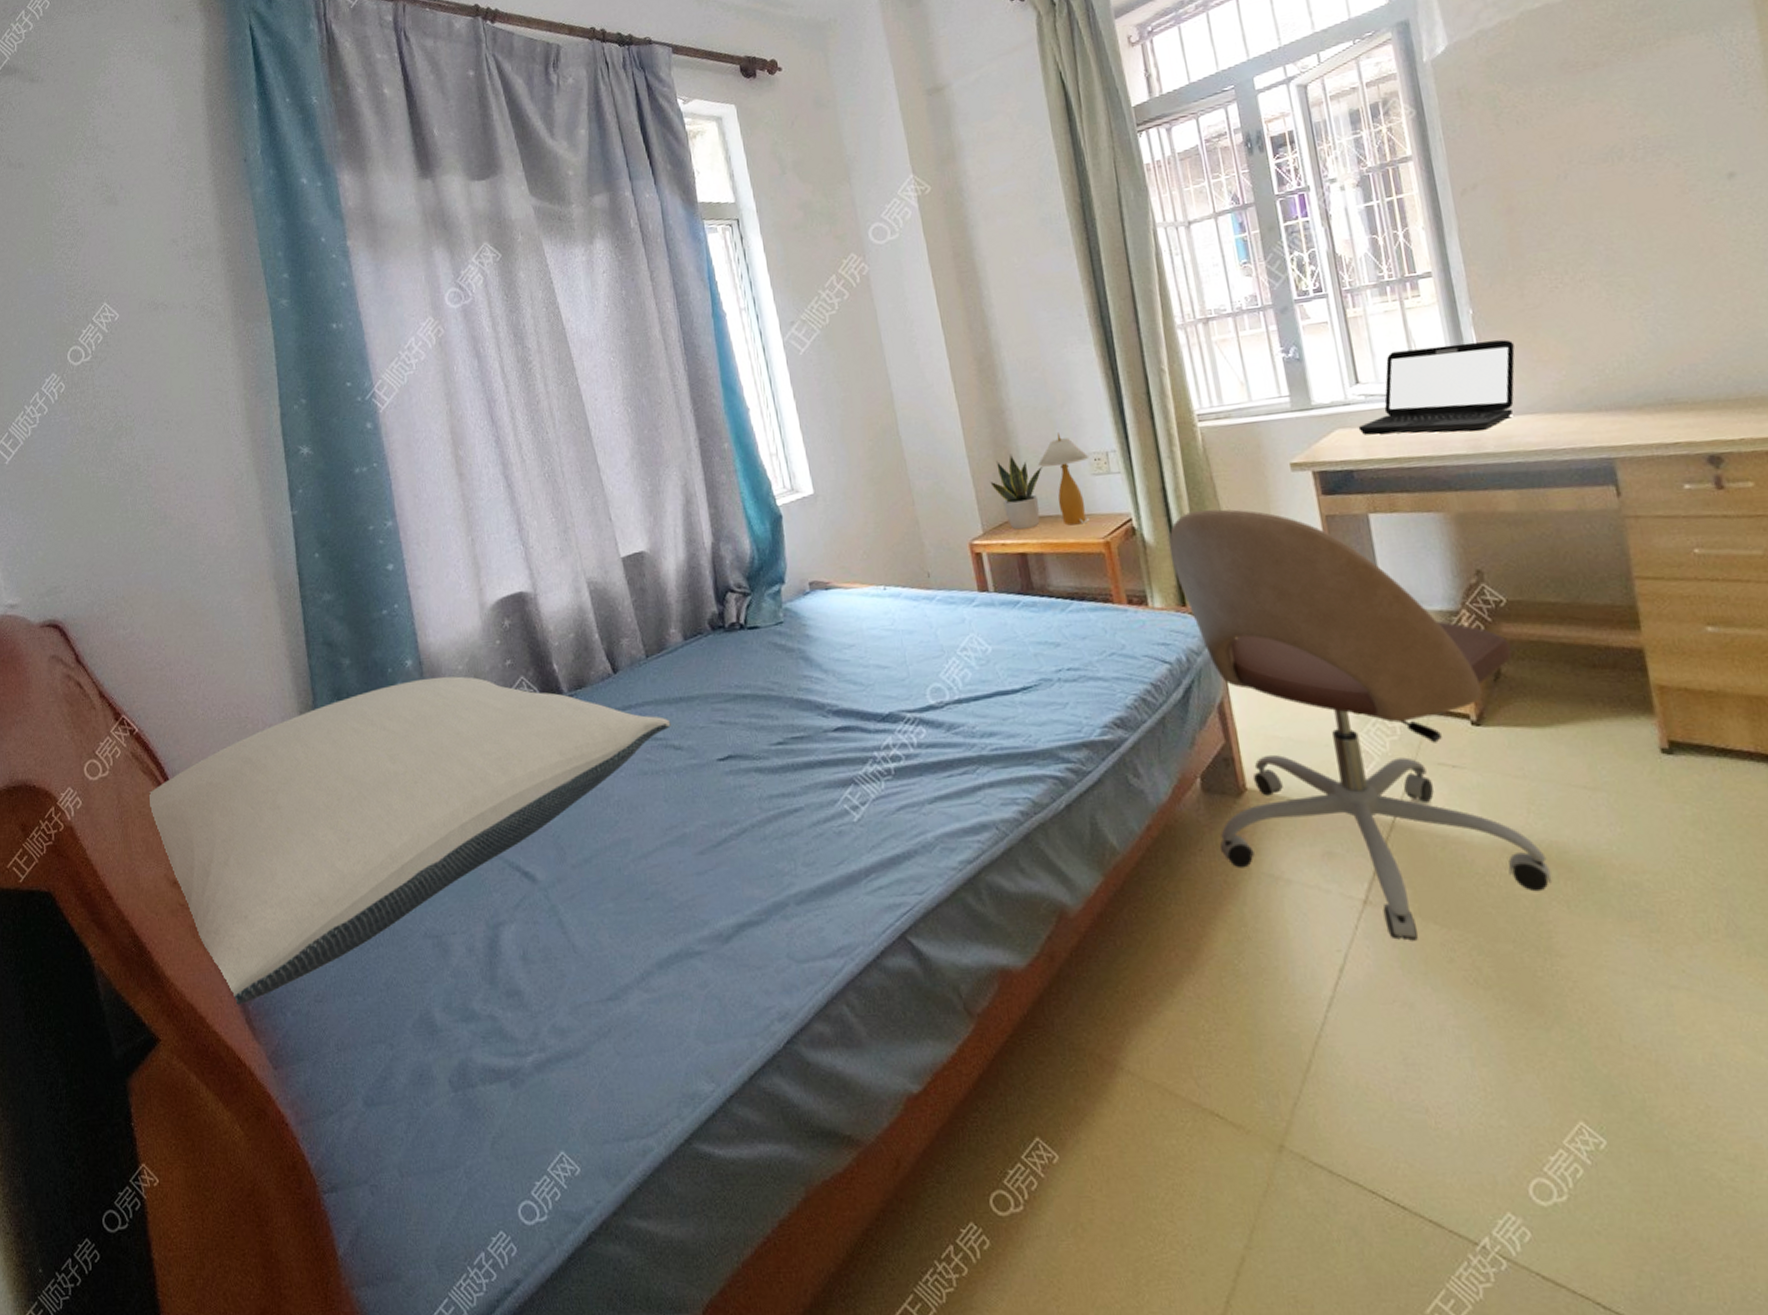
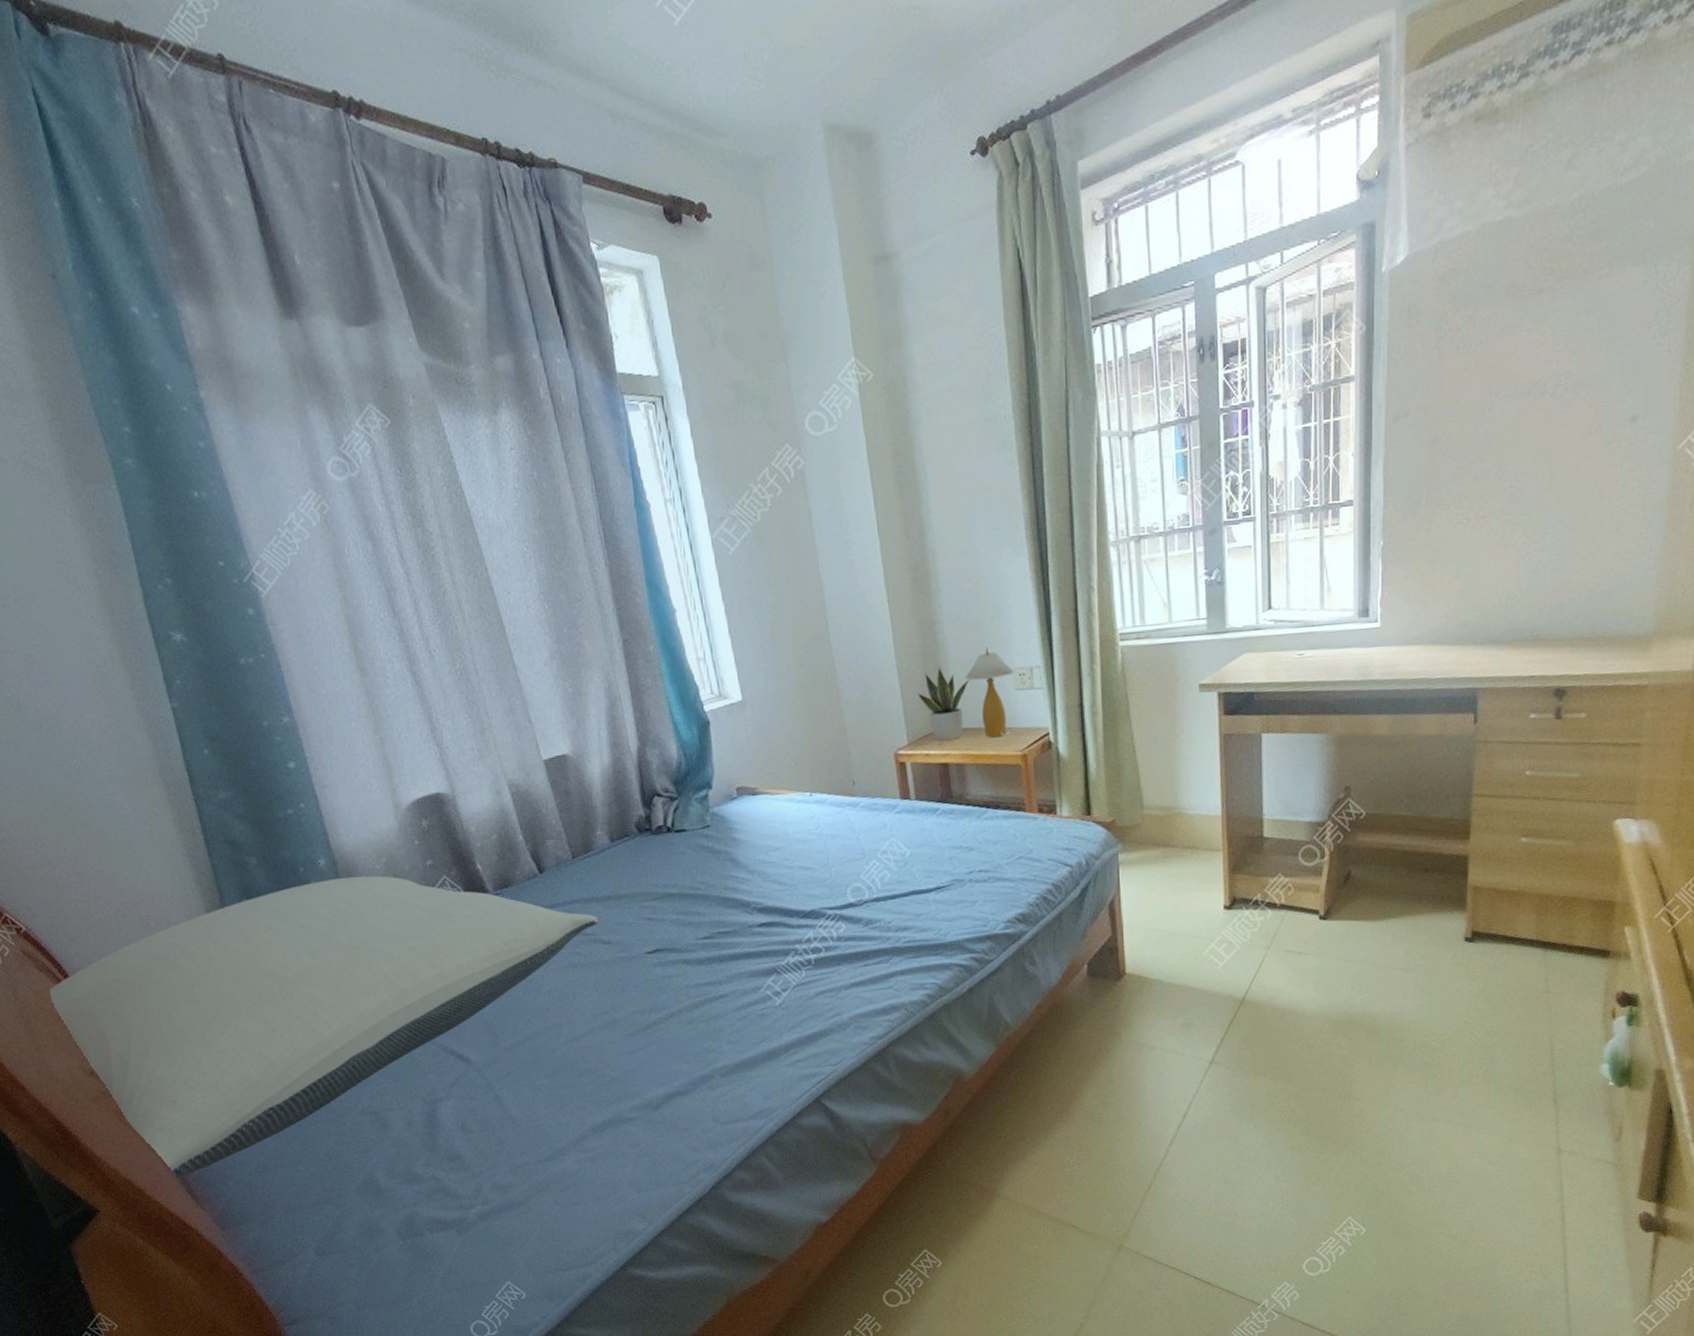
office chair: present [1169,509,1553,941] -> none [1081,726,1363,1091]
laptop: present [1358,339,1515,435] -> none [1264,572,1413,660]

